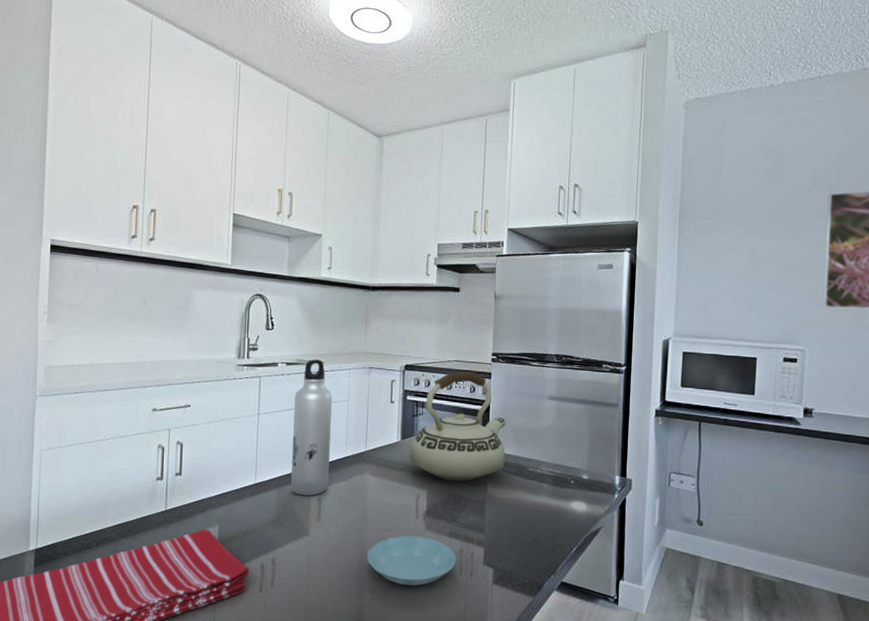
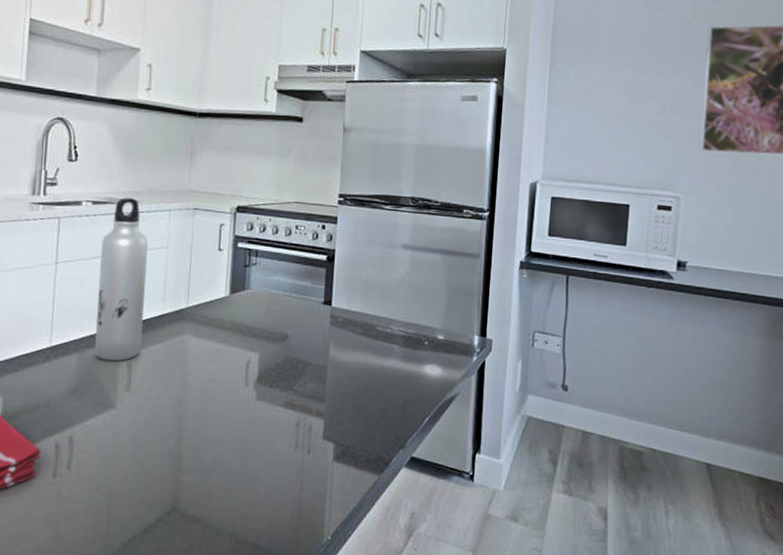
saucer: present [367,536,456,586] -> none [185,407,292,466]
teakettle: present [410,371,506,482] -> none [240,215,354,344]

